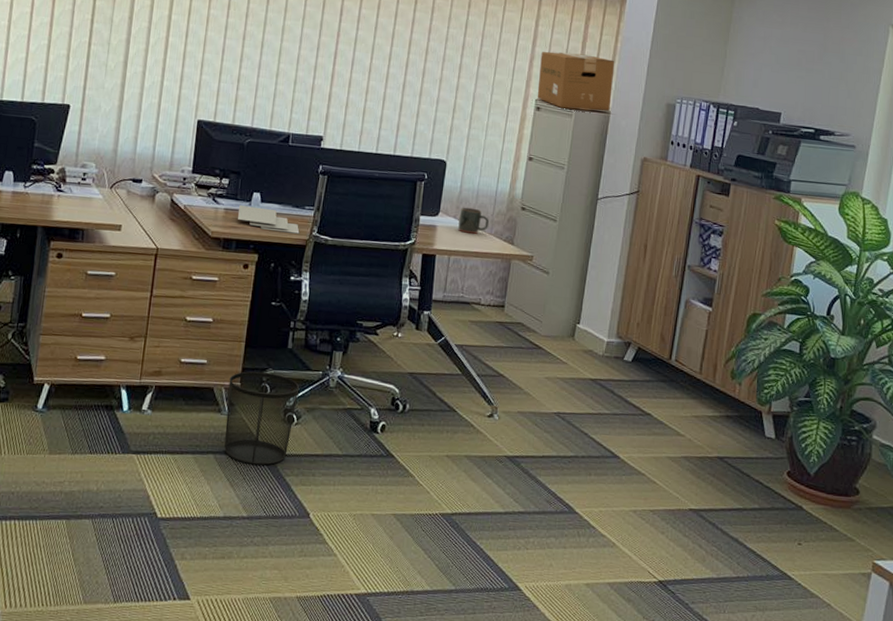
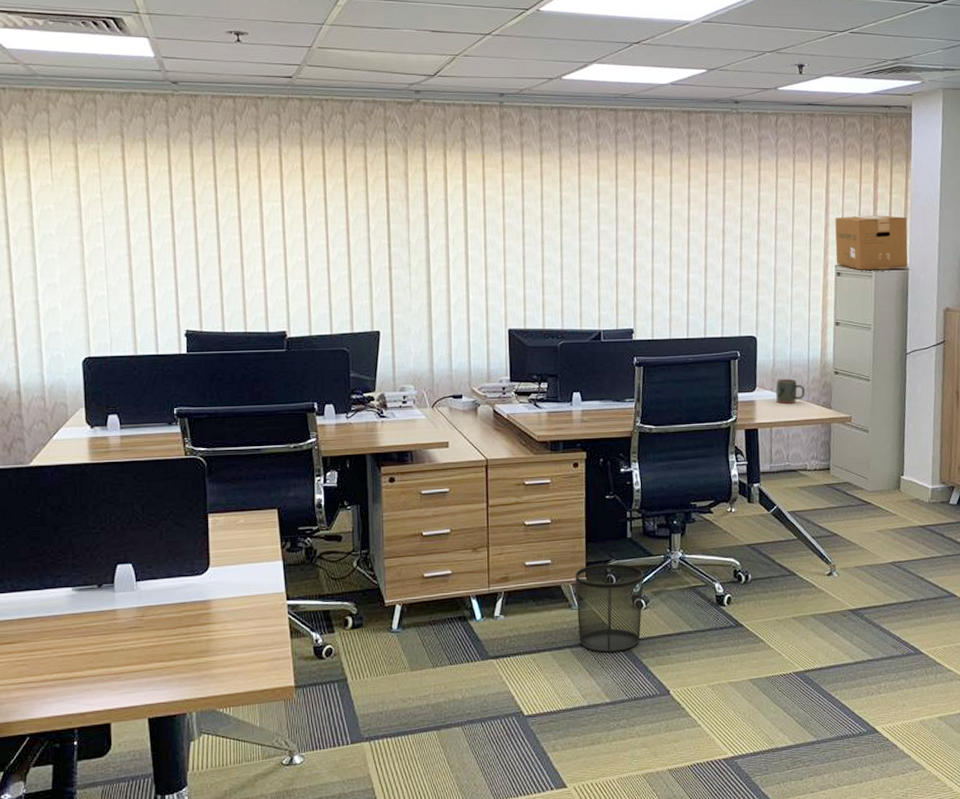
papers: present [238,205,300,234] -> none [561,406,624,427]

